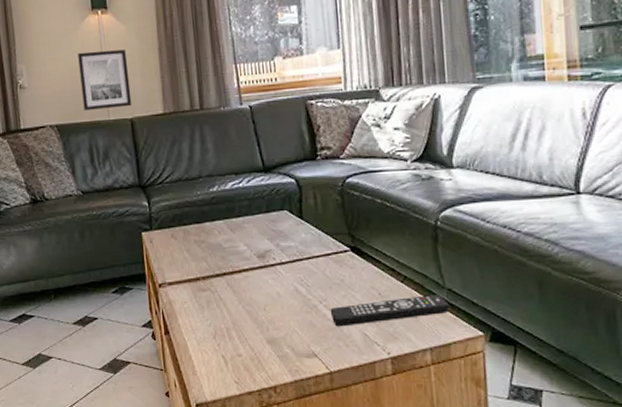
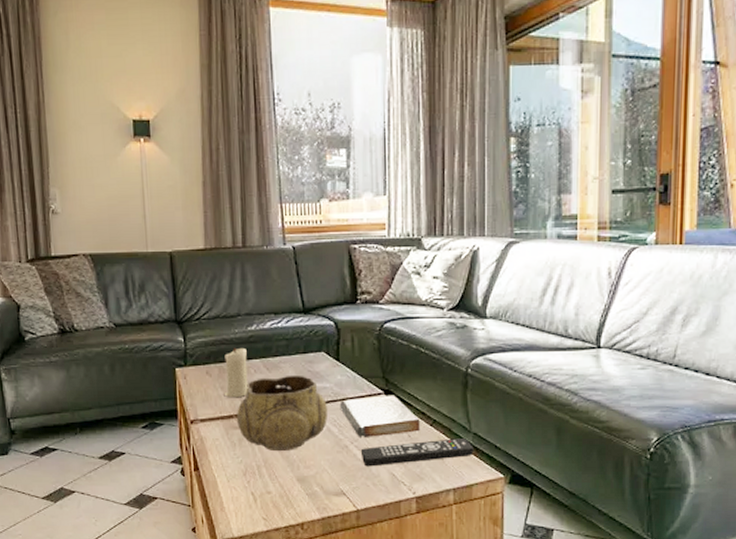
wall art: present [78,49,132,111] -> none [116,180,172,241]
candle: none [188,209,214,260] -> present [224,347,248,398]
decorative bowl: none [203,234,295,314] -> present [237,375,328,452]
book: none [305,251,391,298] -> present [339,395,421,439]

